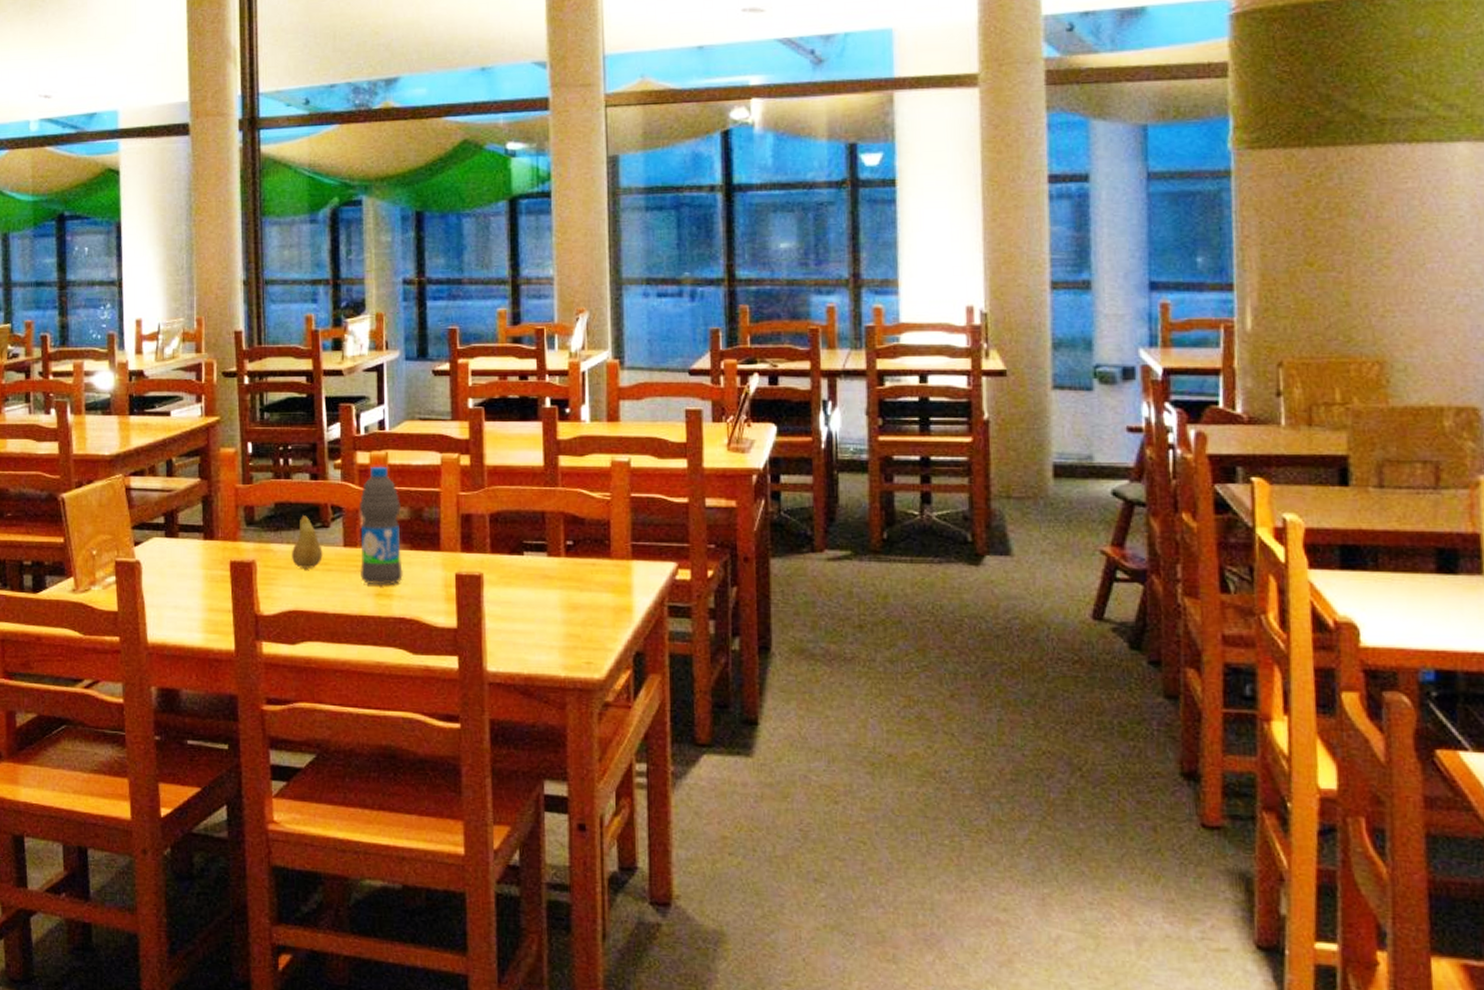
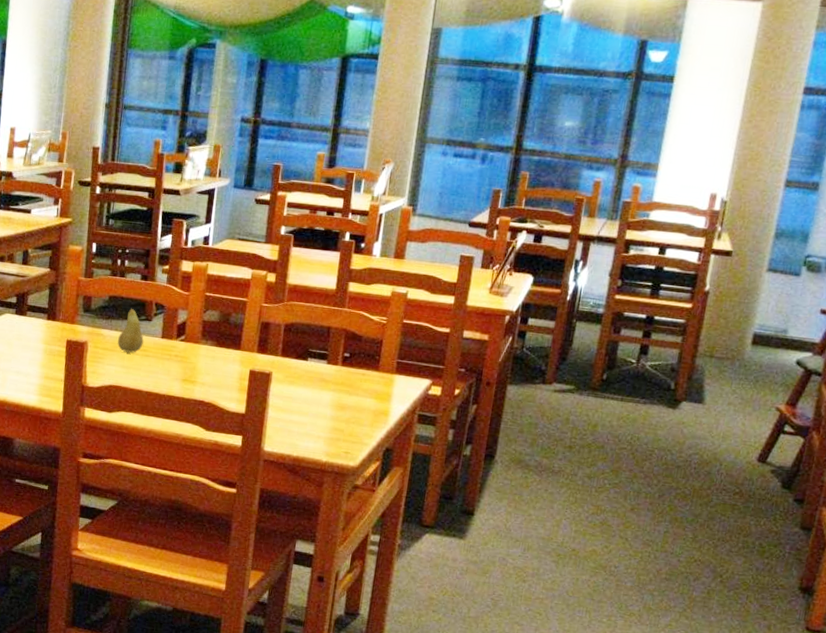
water bottle: present [358,466,403,586] -> none [172,274,213,373]

